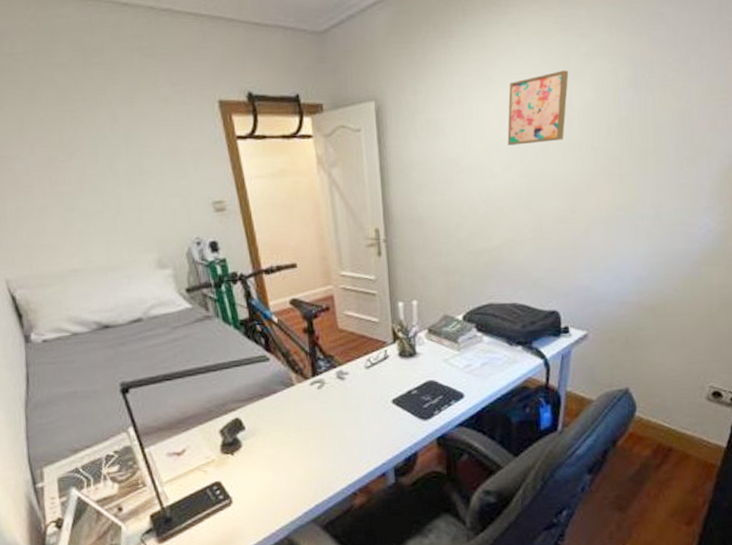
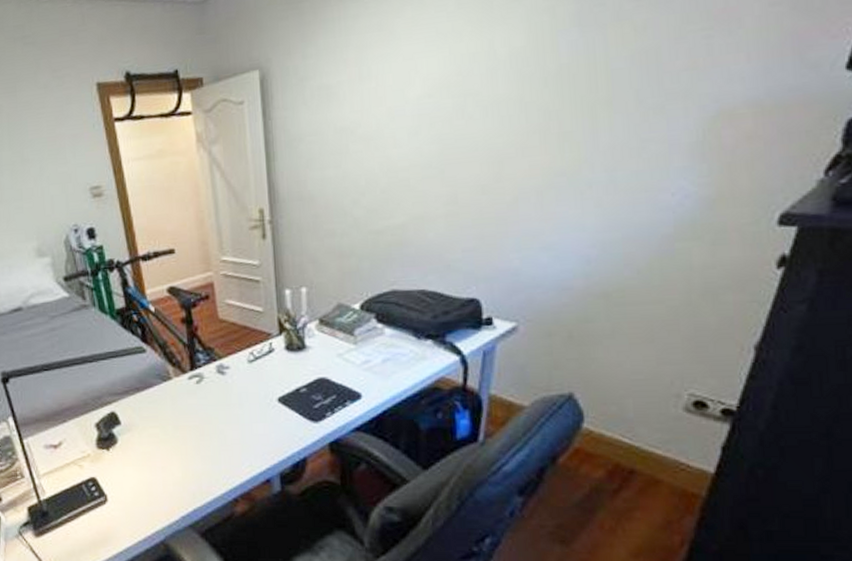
wall art: present [507,70,569,146] -> none [414,14,491,108]

